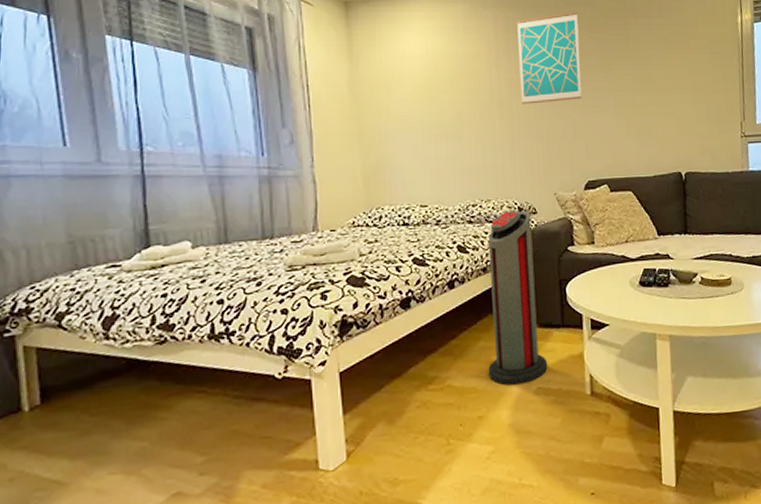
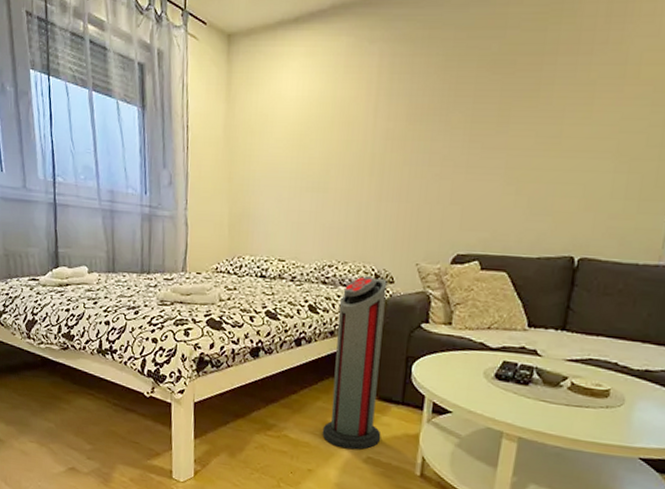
wall art: present [517,11,582,104] -> none [396,45,480,160]

